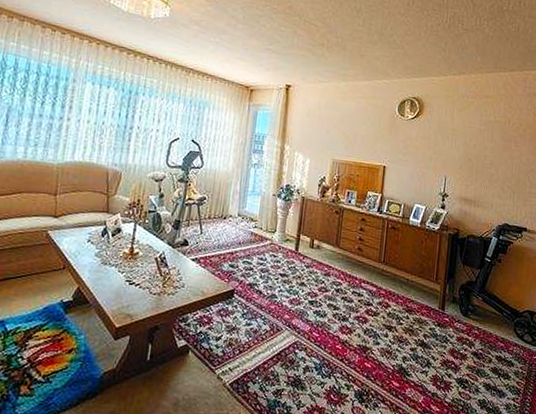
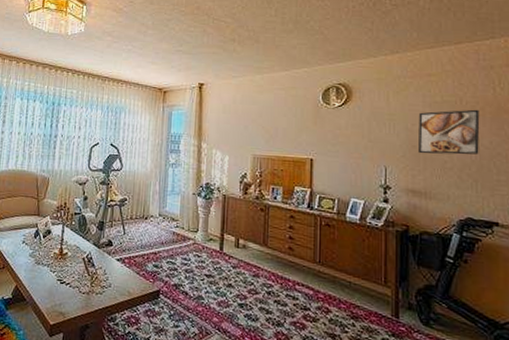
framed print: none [472,129,522,170] -> present [417,109,480,155]

